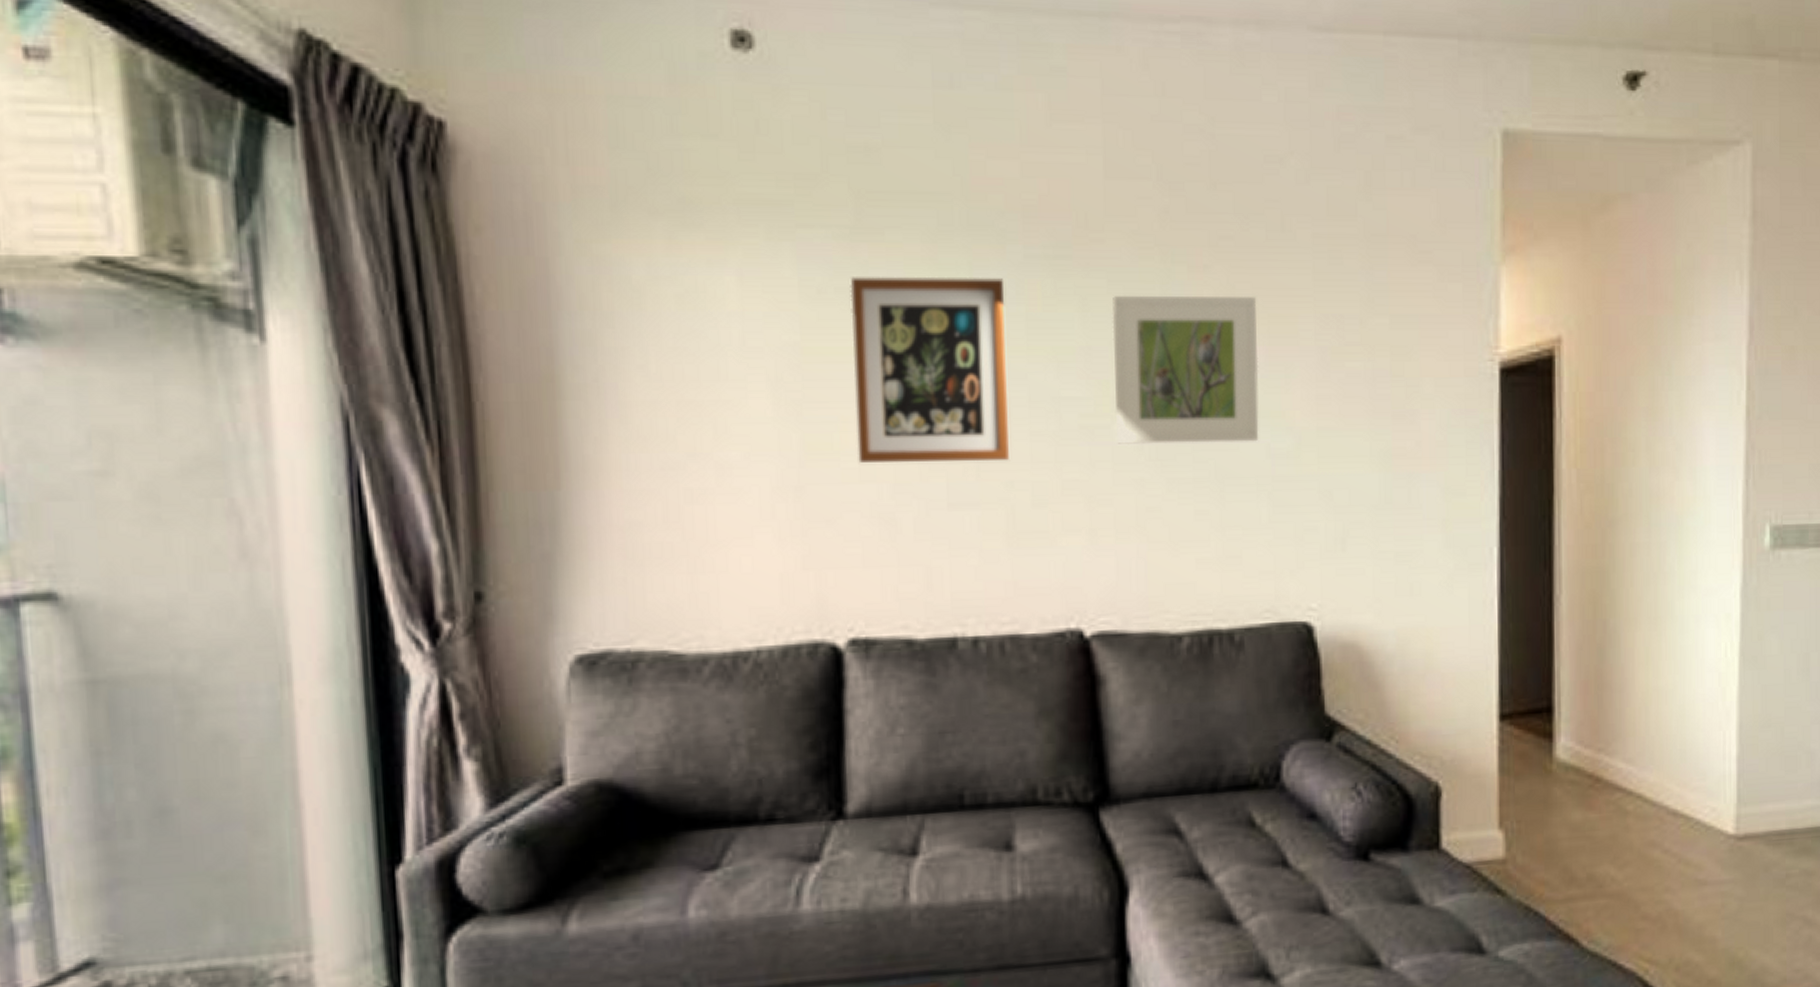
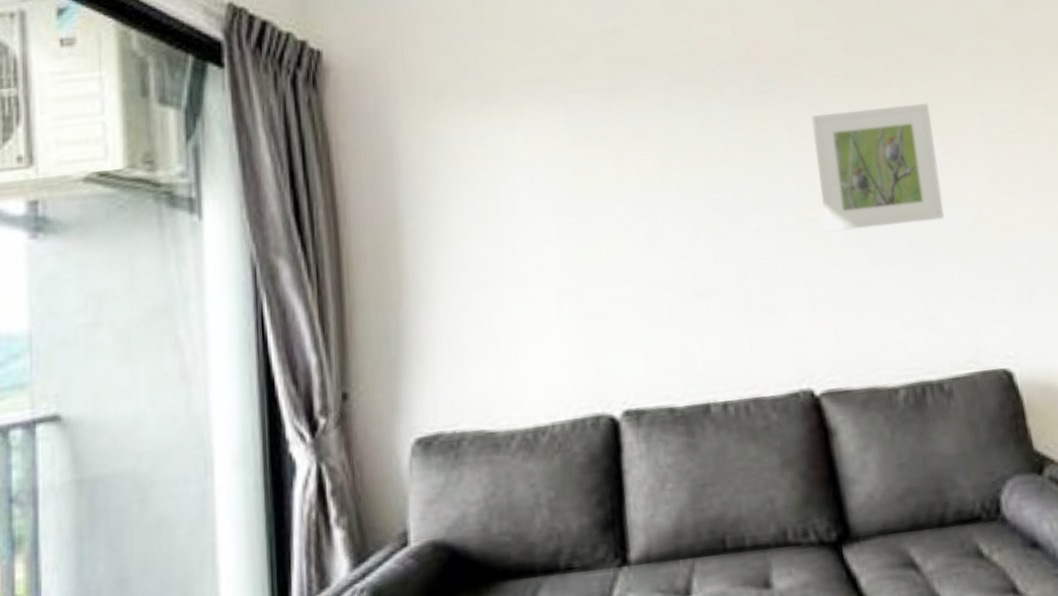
wall art: present [850,277,1009,463] -> none [608,113,740,267]

